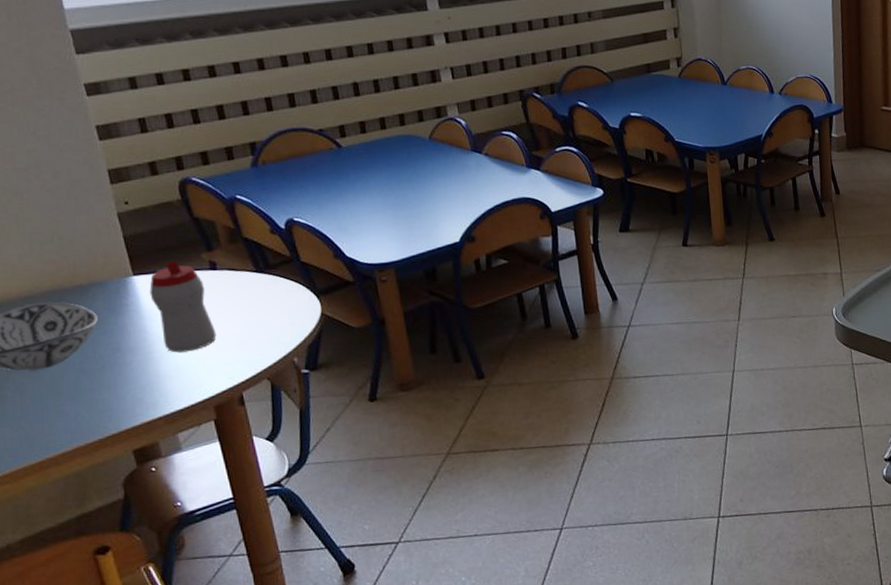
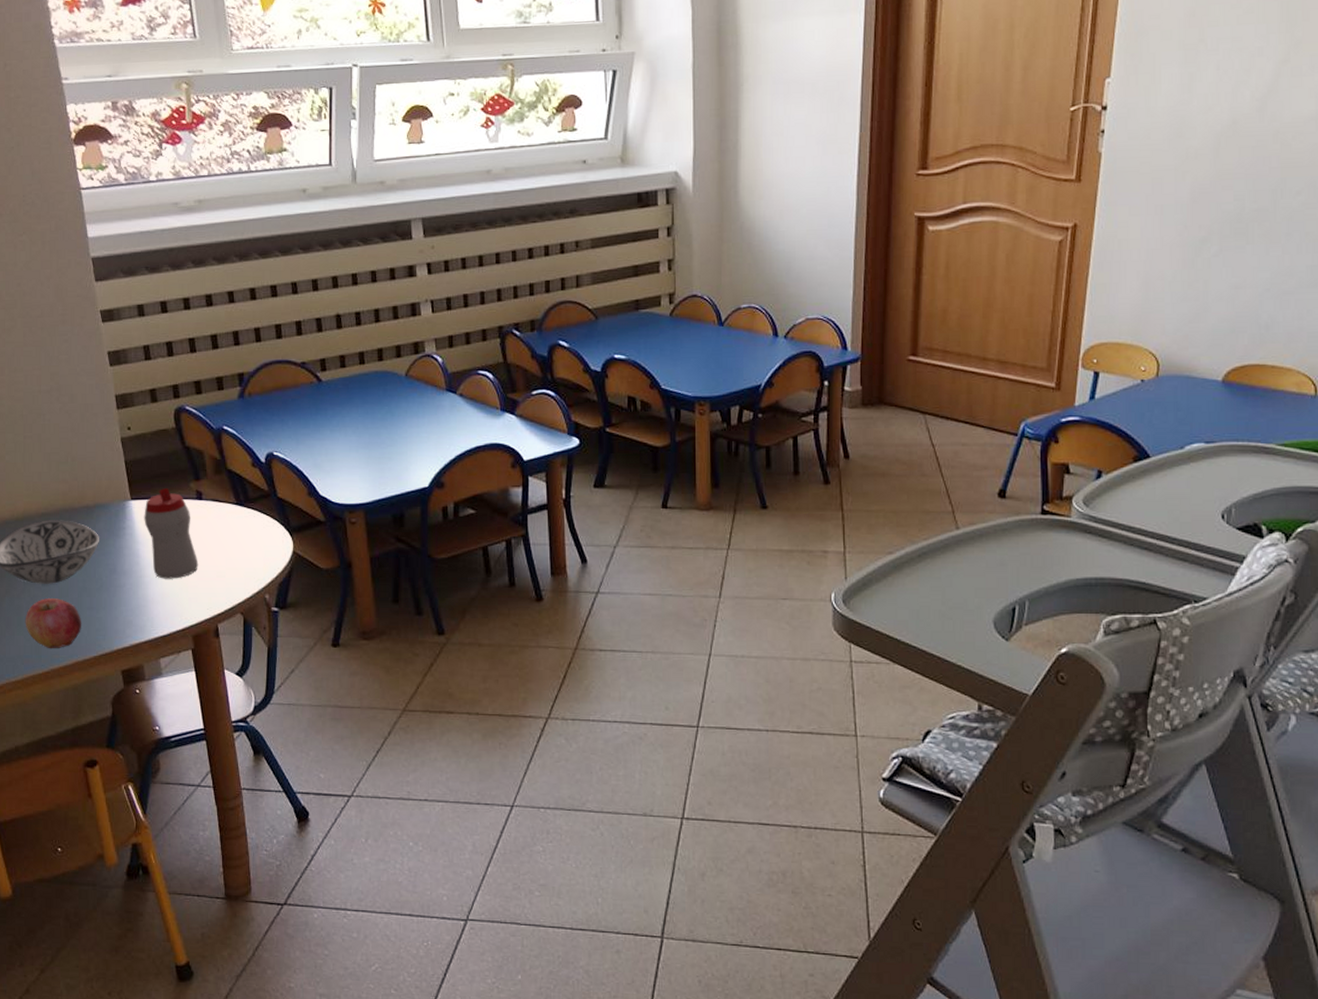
apple: none [10,384,82,438] -> present [25,598,82,649]

